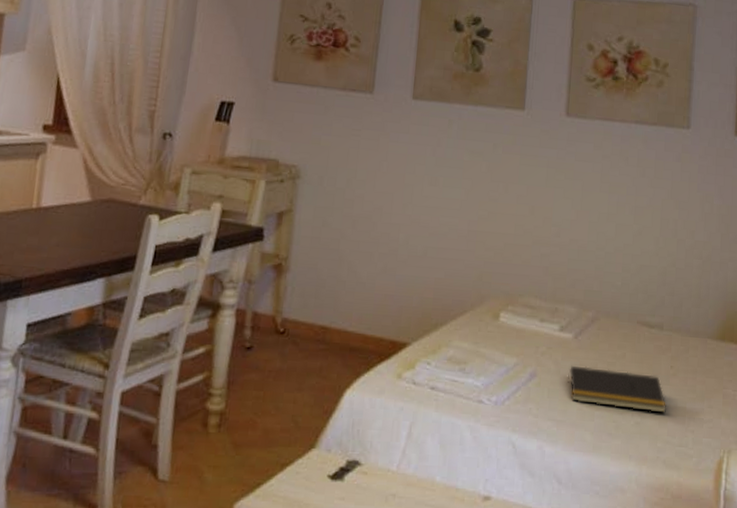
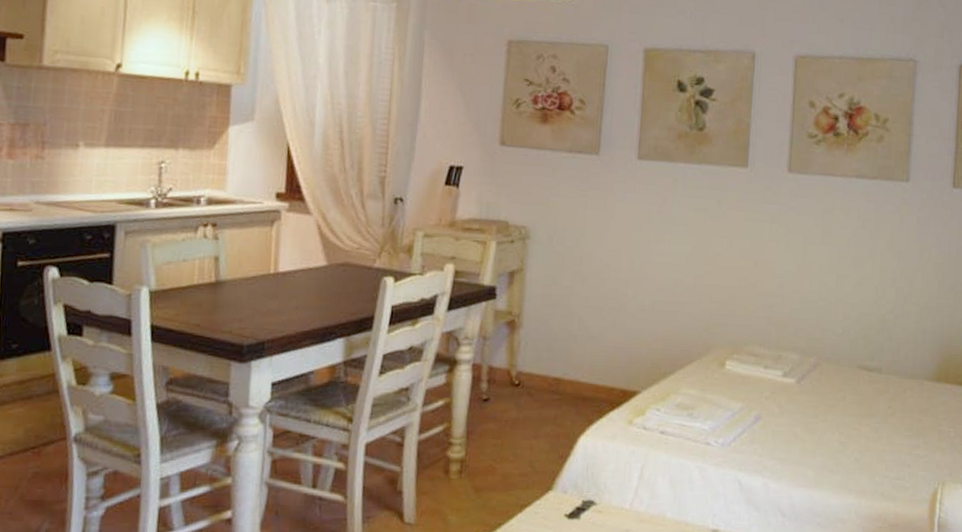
notepad: present [568,365,666,413] -> none [791,408,884,450]

